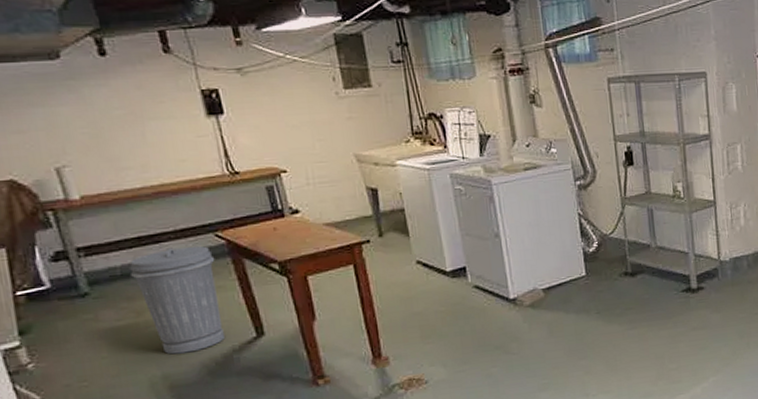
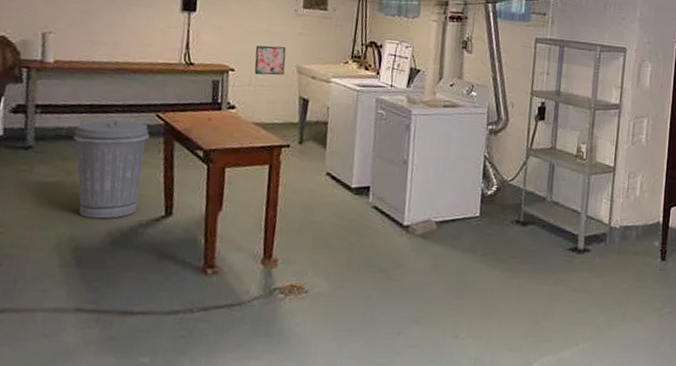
wall art: none [303,136,343,172] -> present [254,45,287,75]

